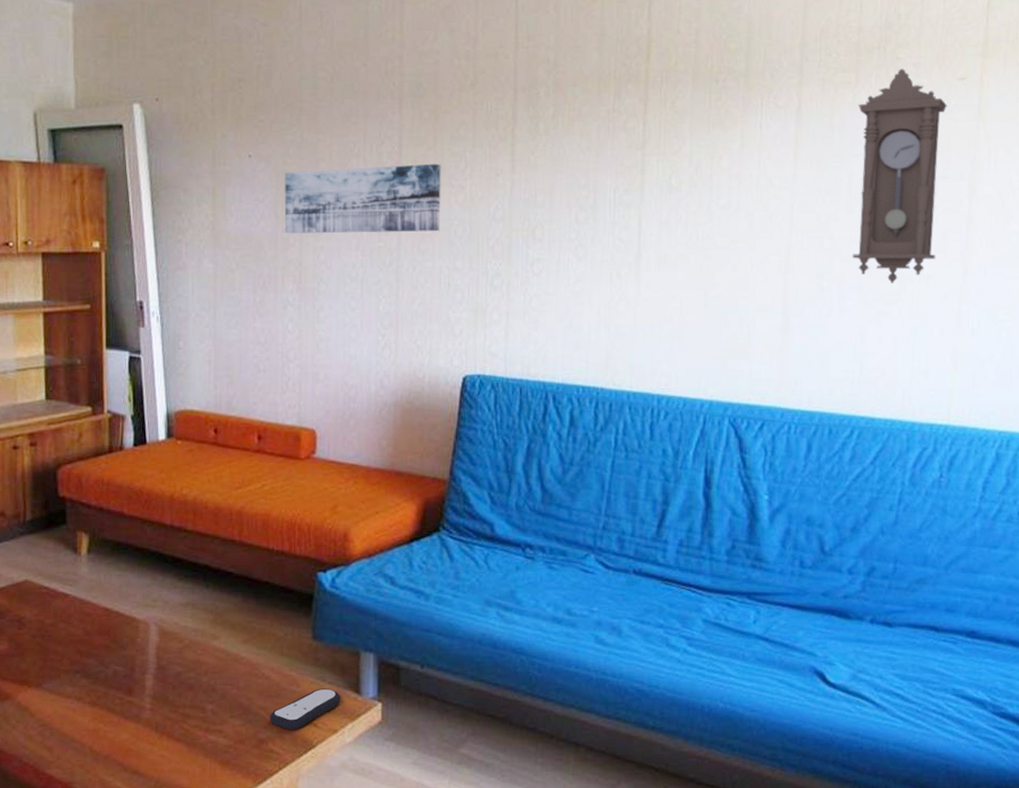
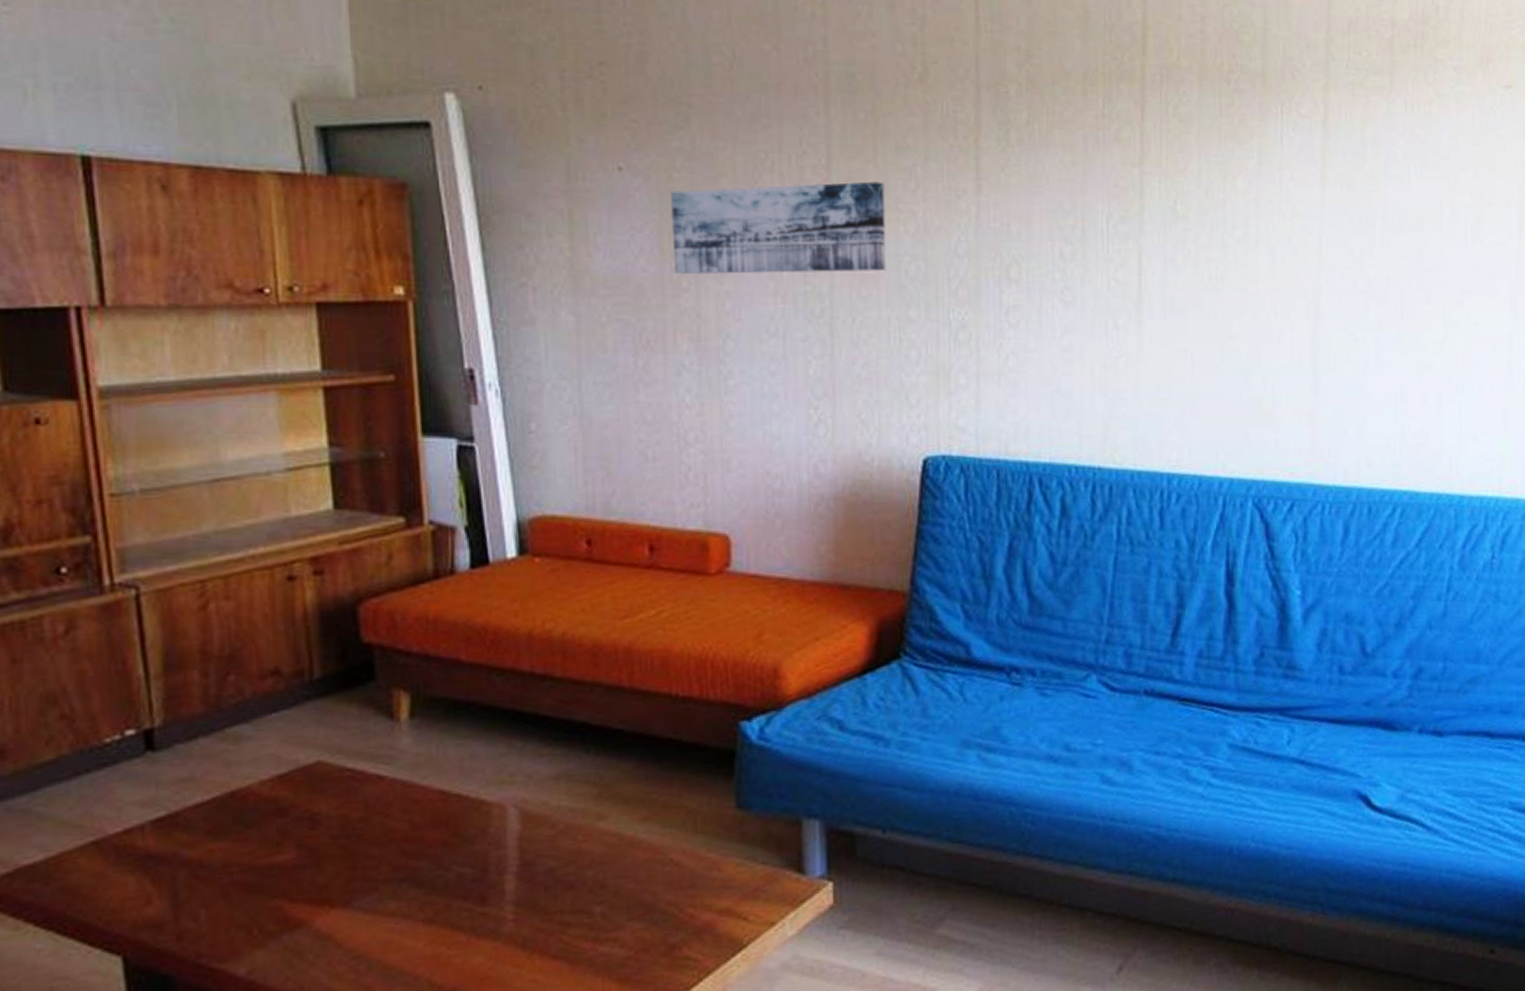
remote control: present [269,688,341,730] -> none [681,870,779,929]
pendulum clock: present [852,69,948,284] -> none [1390,72,1493,332]

